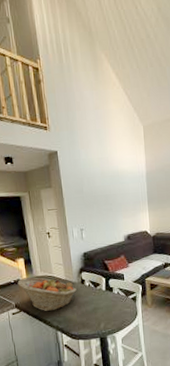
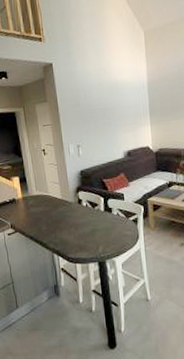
fruit basket: present [17,277,77,312] -> none [13,196,73,233]

